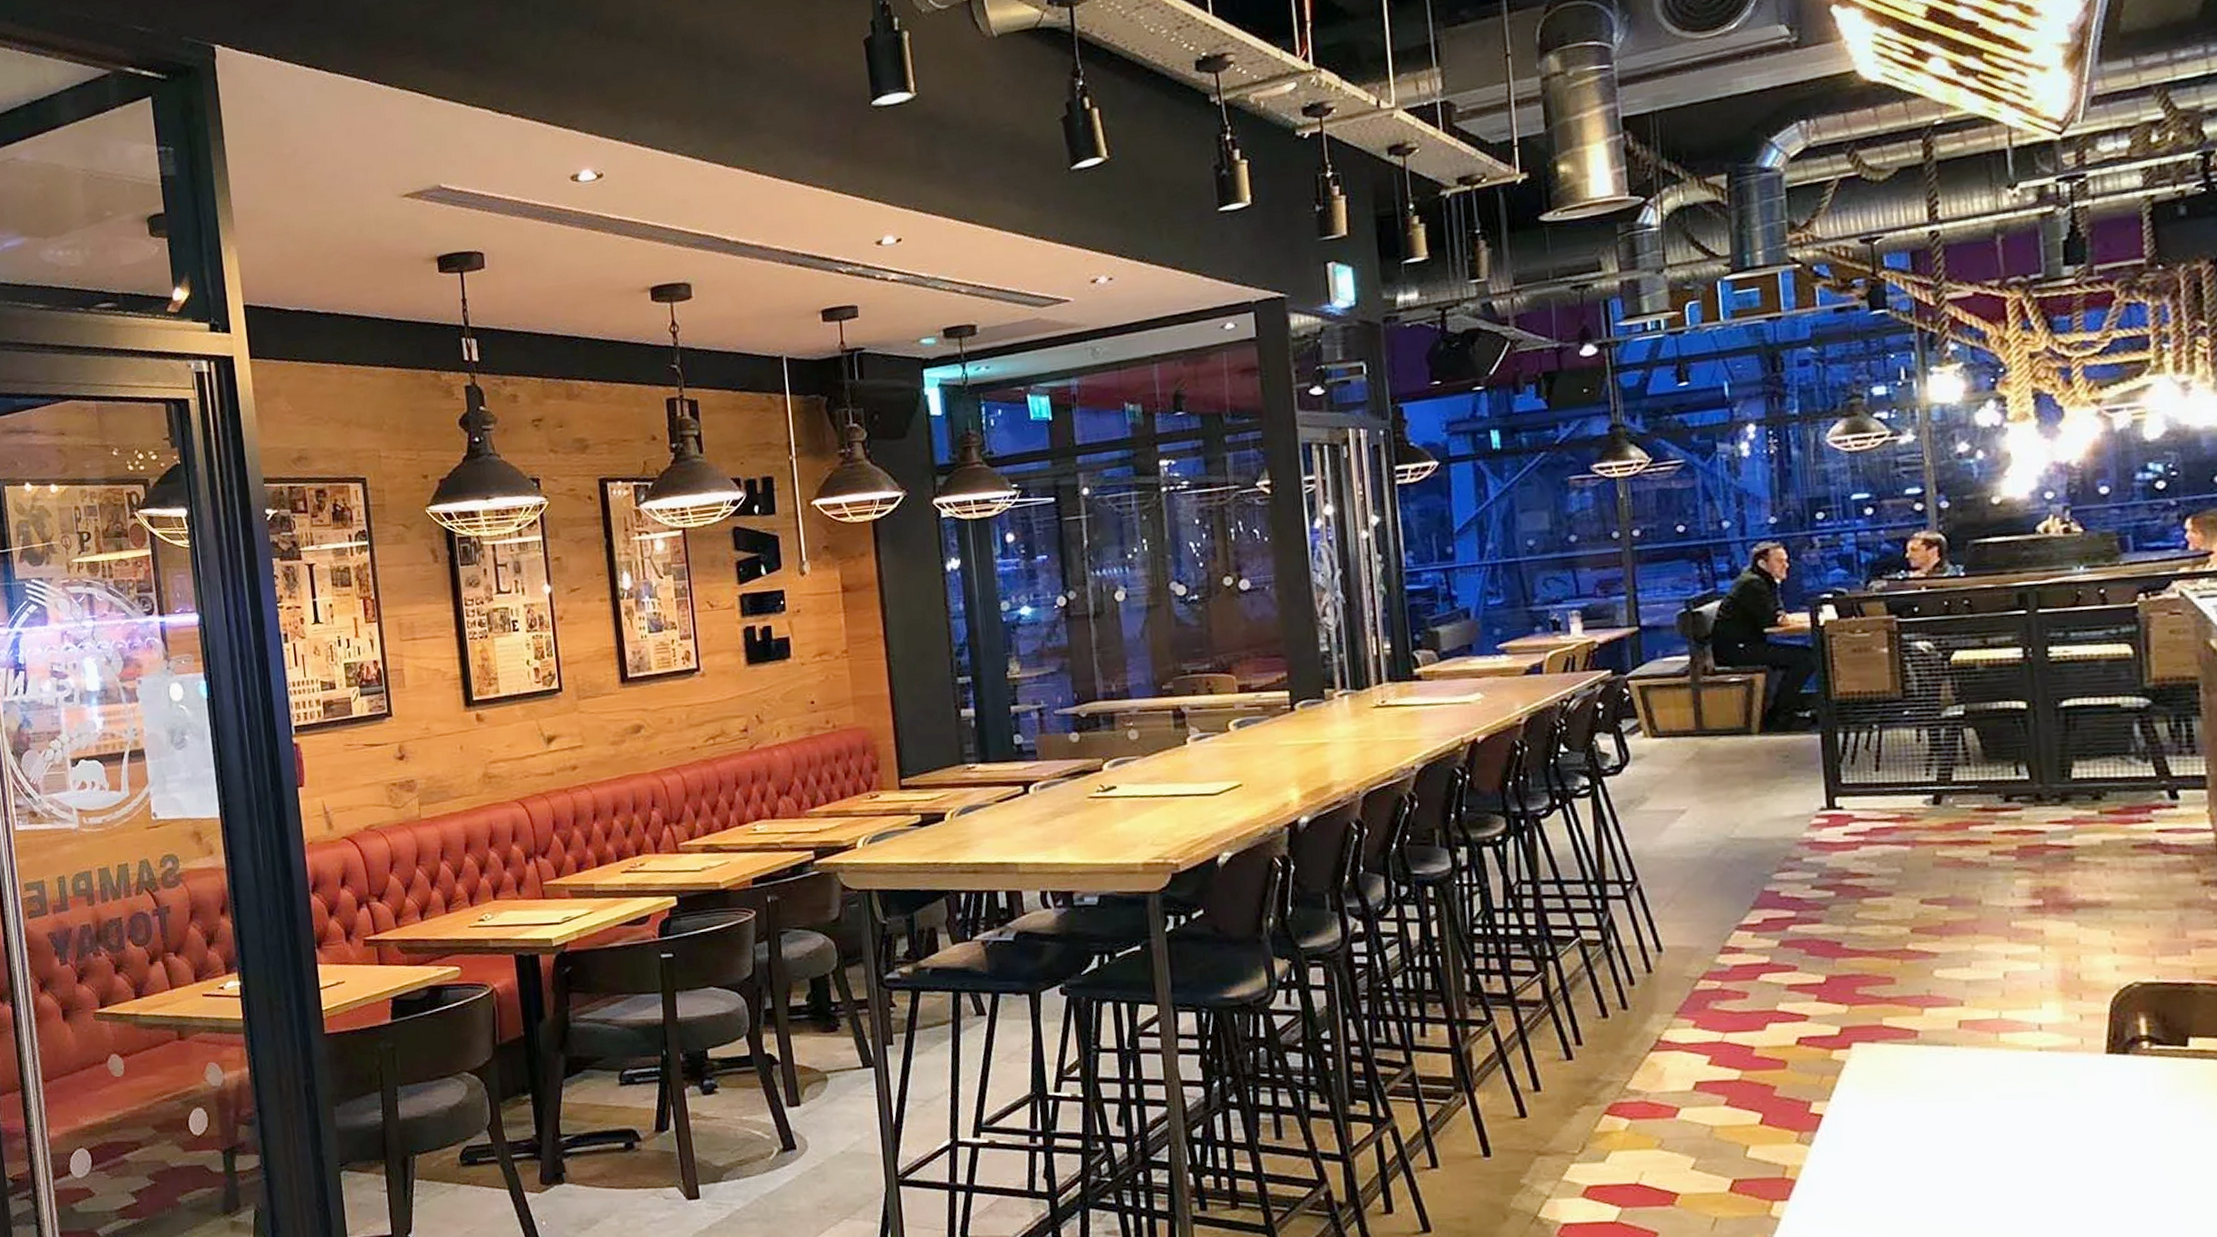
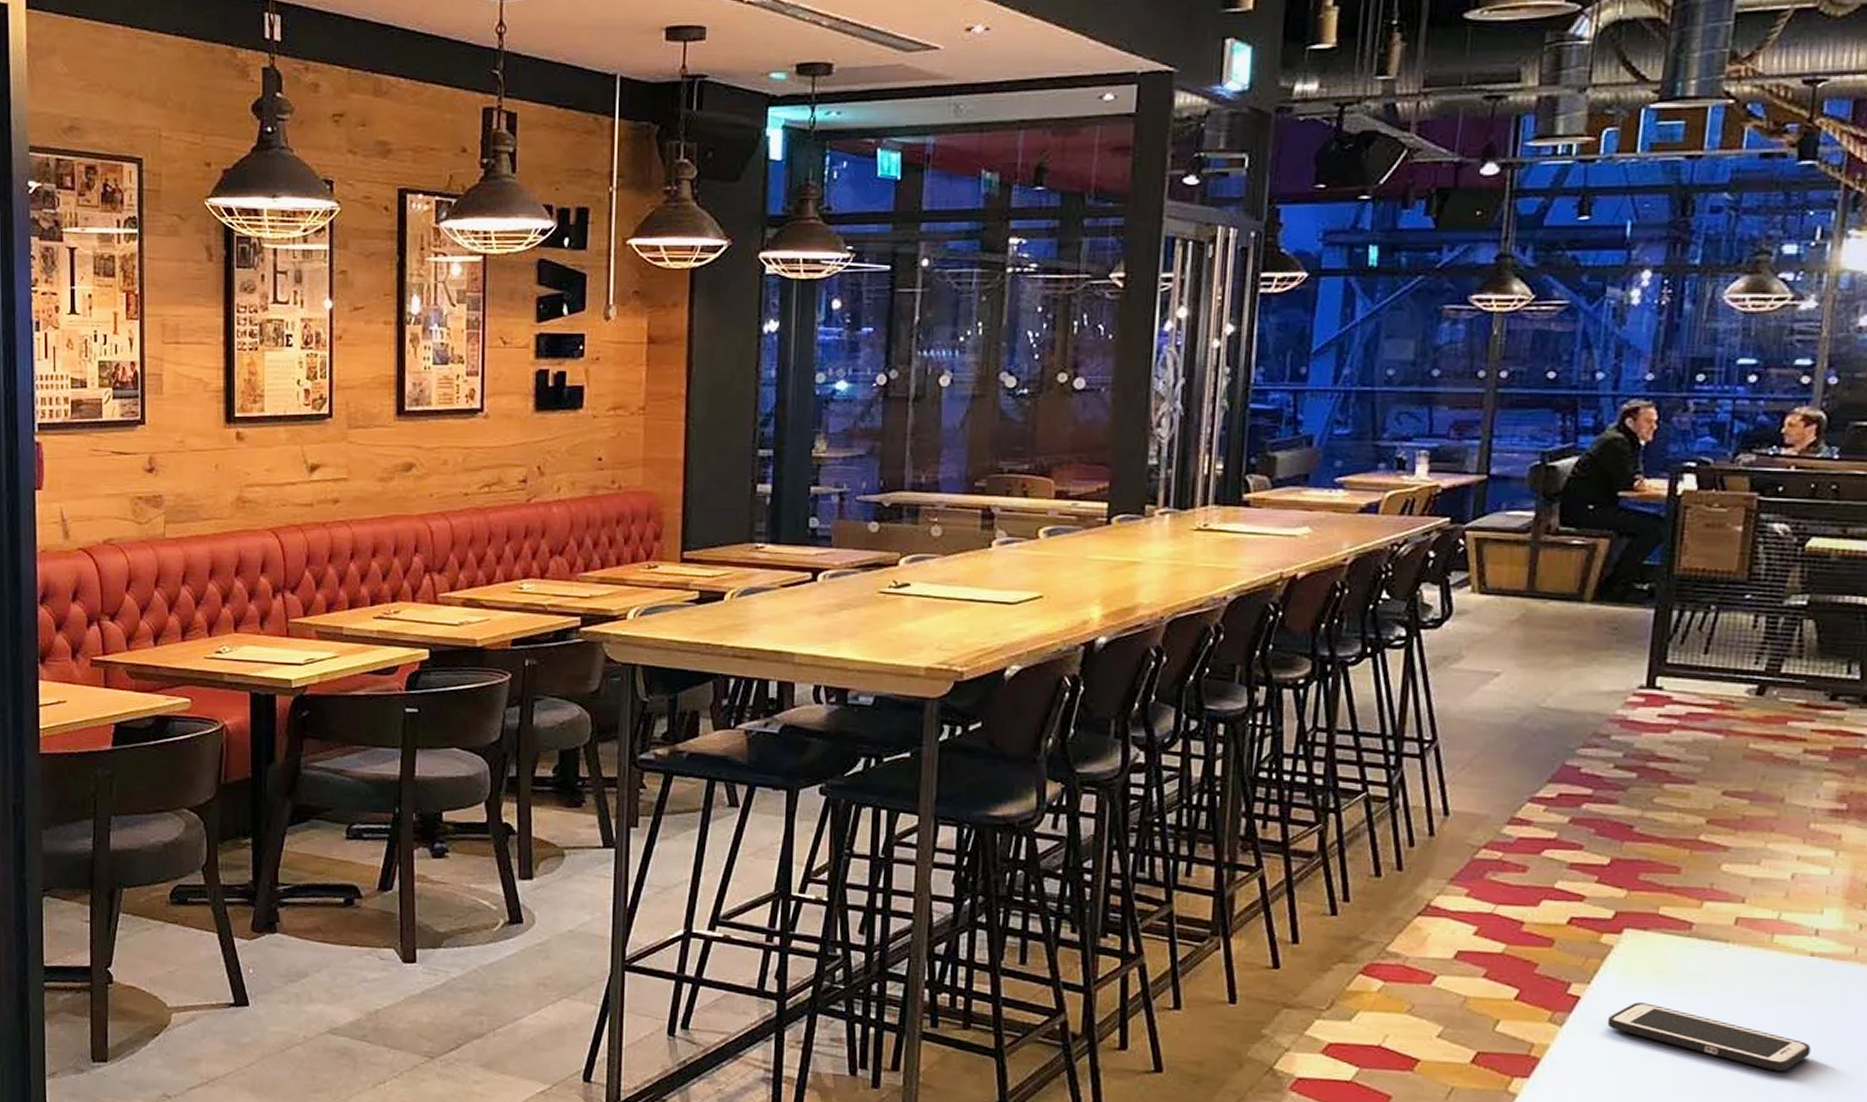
cell phone: none [1853,1114,2059,1169] -> present [1607,1002,1811,1072]

